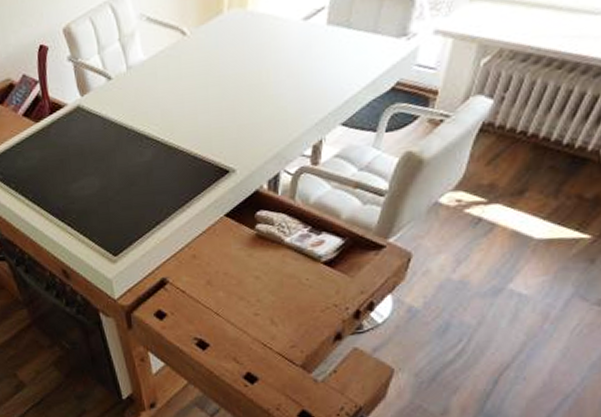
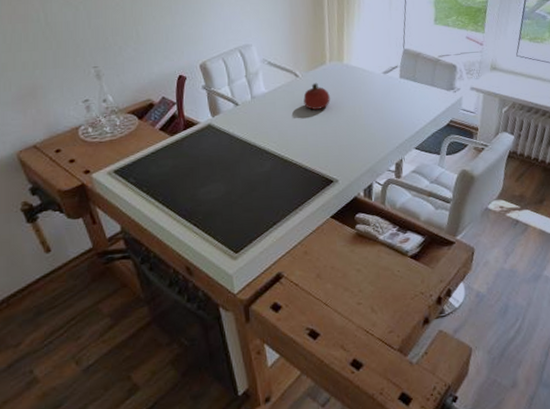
fruit: none [192,40,228,79] -> present [303,82,330,110]

